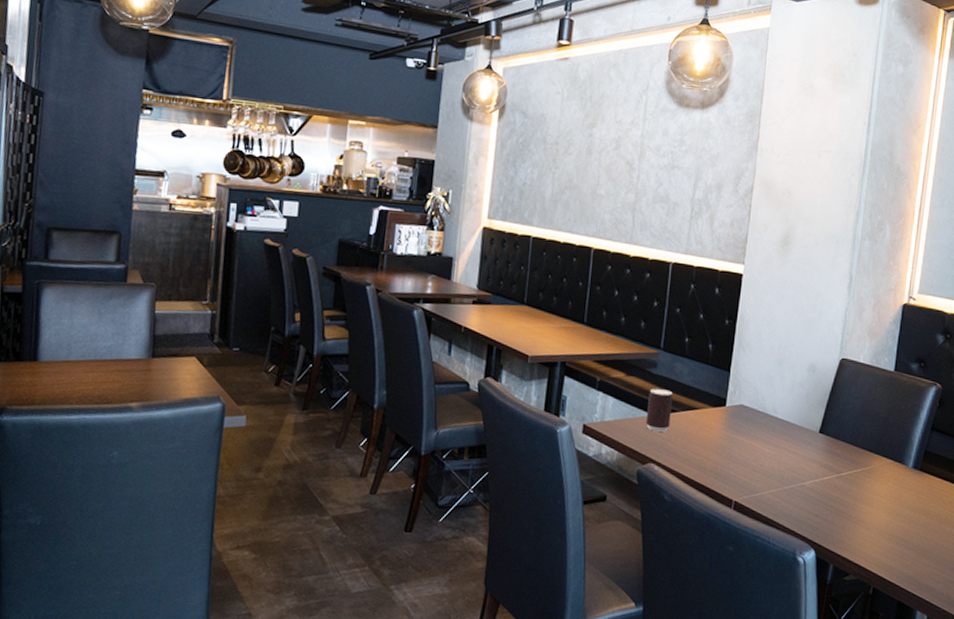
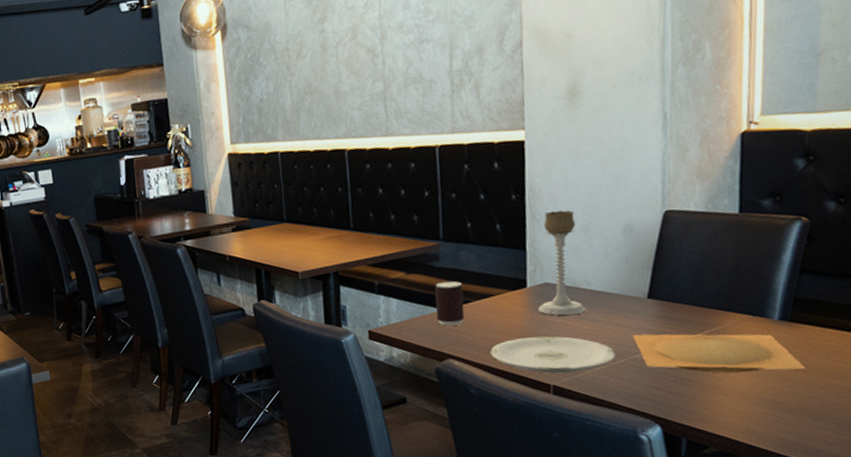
plate: none [687,452,788,492] -> present [490,336,615,374]
candle holder: none [732,341,773,439] -> present [538,210,587,316]
plate: none [803,464,927,513] -> present [632,334,807,373]

